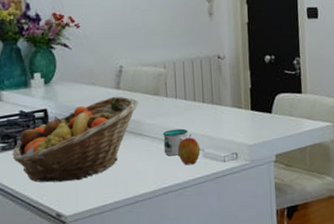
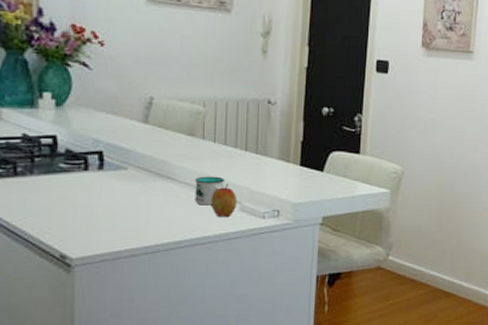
fruit basket: present [12,96,139,183] -> none [9,131,169,221]

